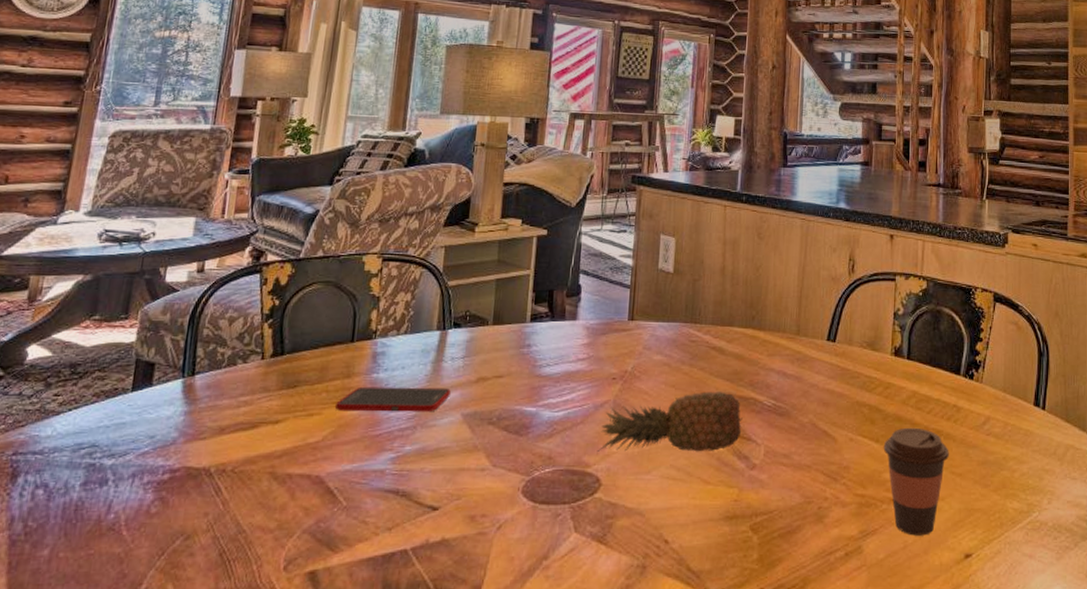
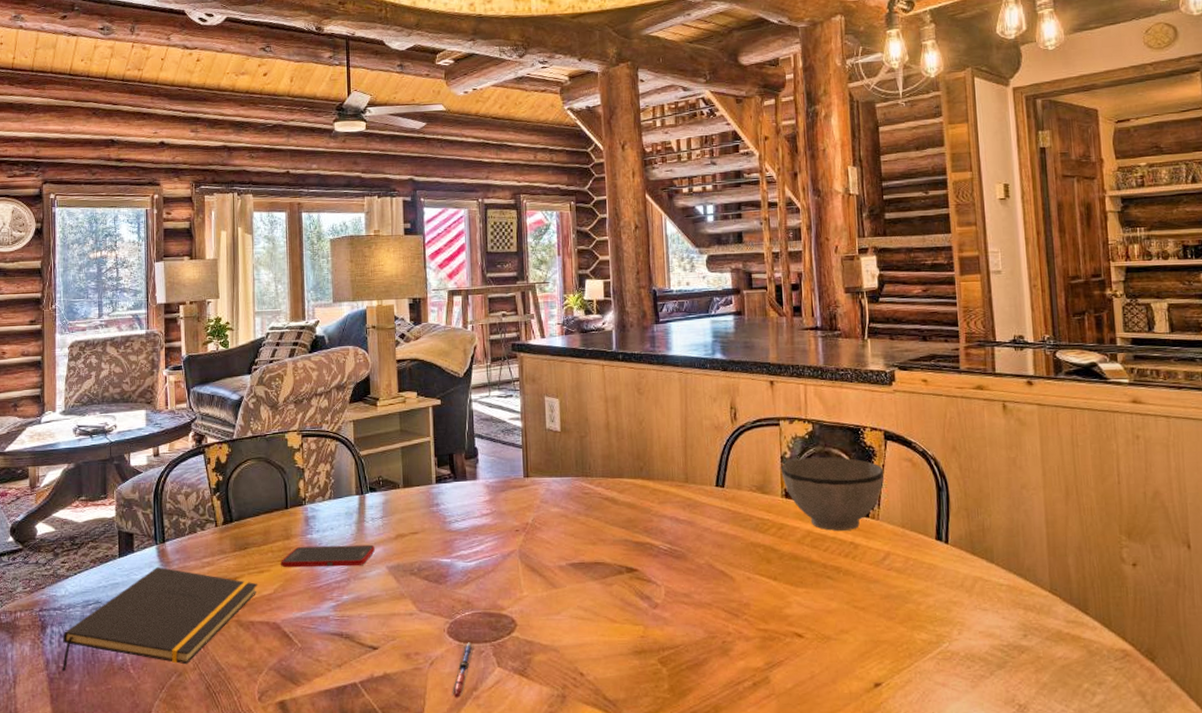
notepad: none [29,405,304,532] -> present [61,567,258,671]
pen: none [517,503,551,569] -> present [451,642,474,699]
fruit: present [597,391,743,452] -> none [509,538,641,596]
coffee cup: present [883,427,949,536] -> none [781,565,850,666]
bowl: none [893,315,991,392] -> present [781,456,884,531]

